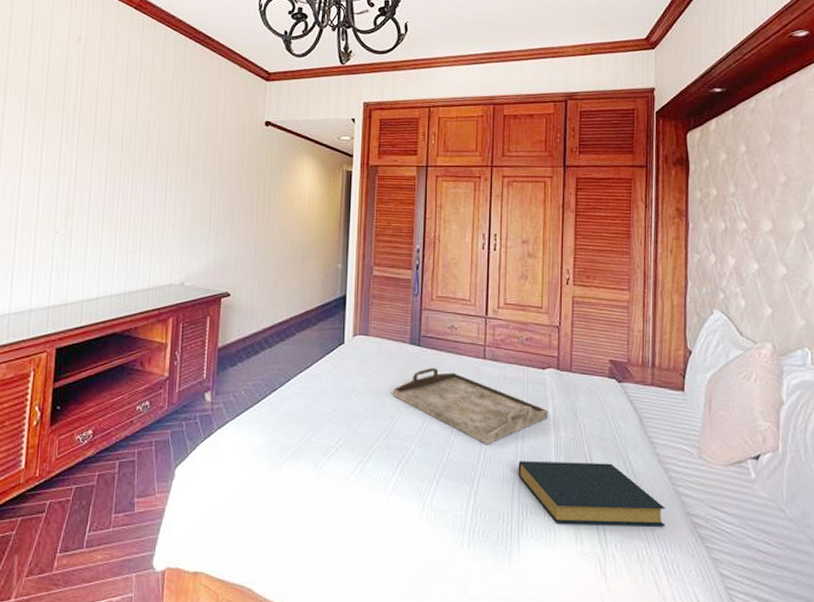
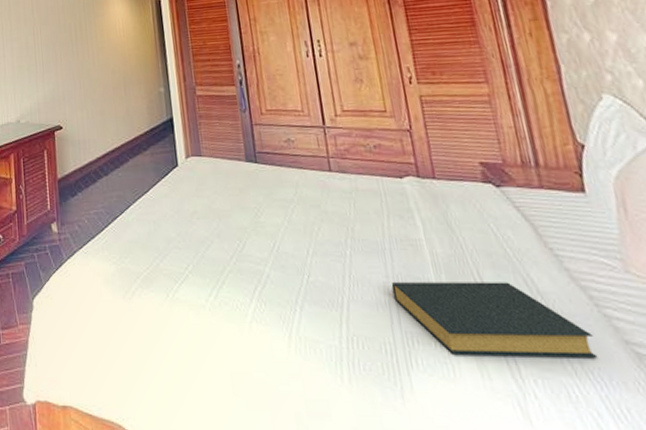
serving tray: present [392,368,549,445] -> none [235,185,418,266]

